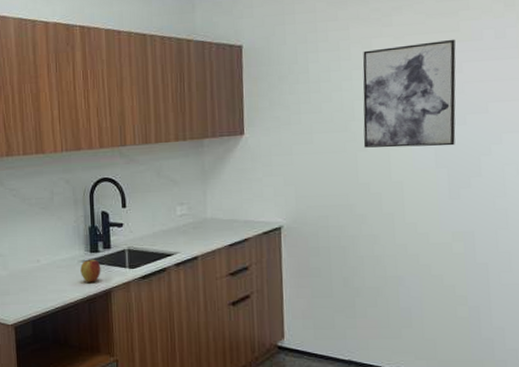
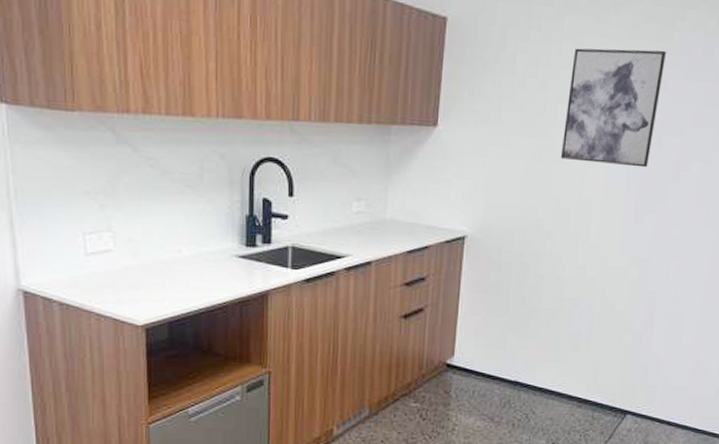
apple: present [80,259,101,282] -> none [232,254,258,282]

